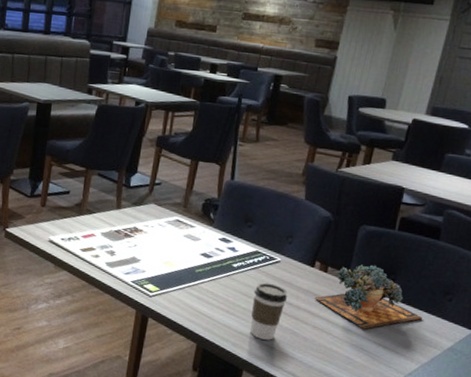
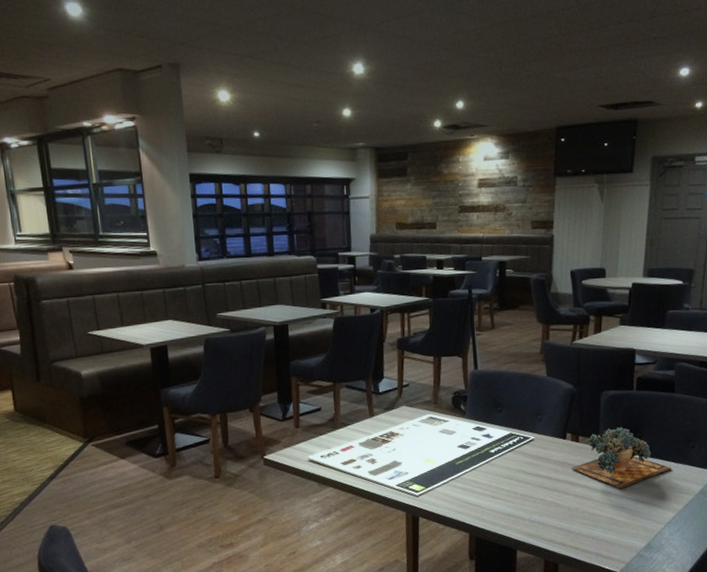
coffee cup: present [249,282,288,340] -> none [514,462,547,517]

